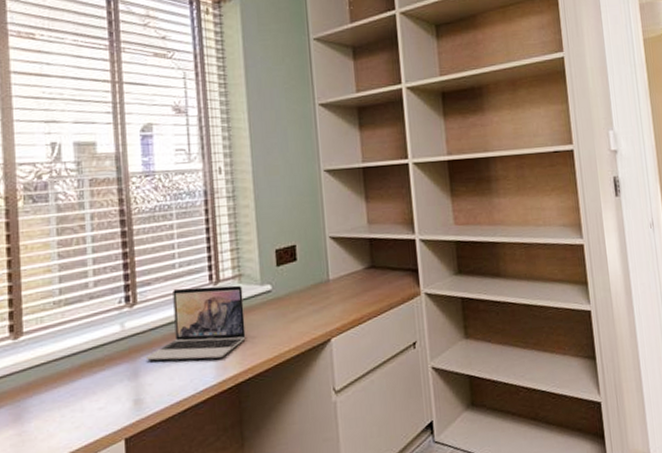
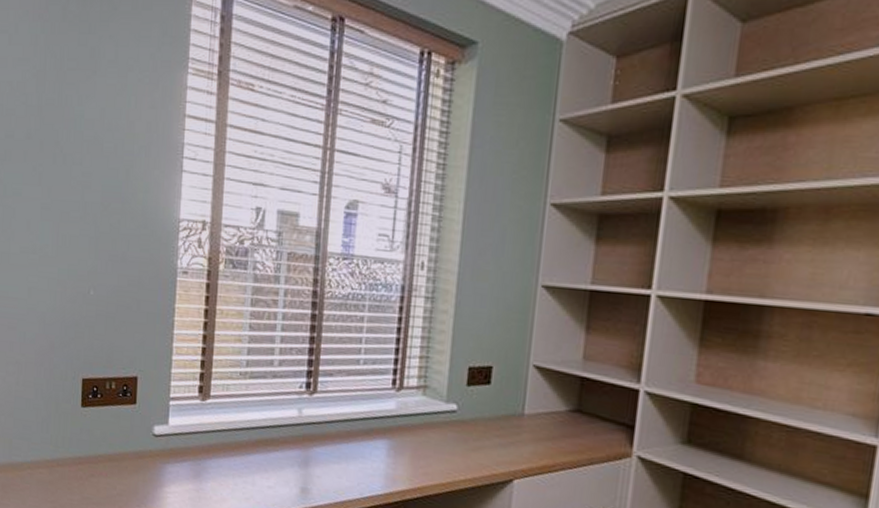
laptop: present [145,285,246,361] -> none [317,385,426,469]

